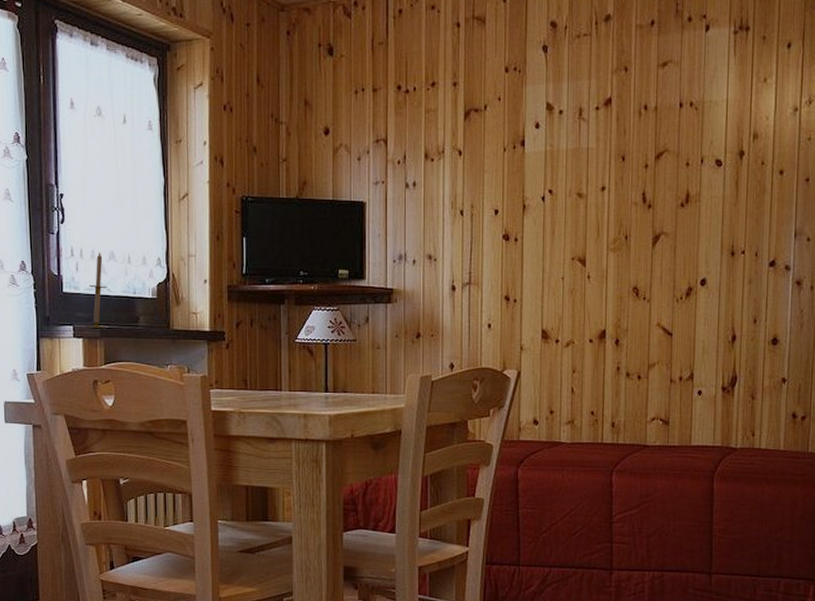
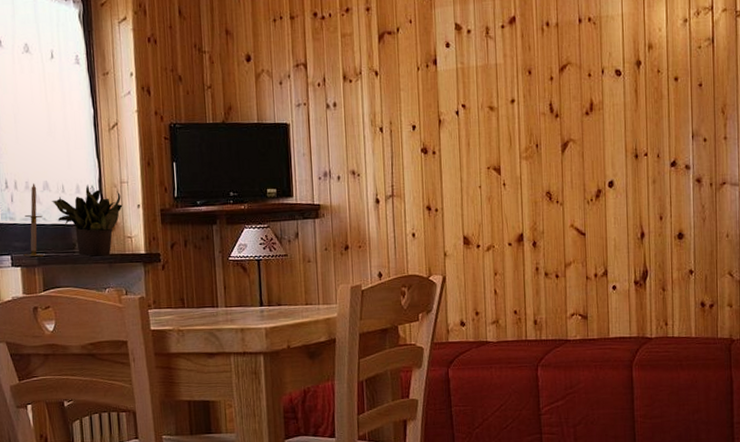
potted plant: none [117,256,189,331] -> present [51,184,123,257]

